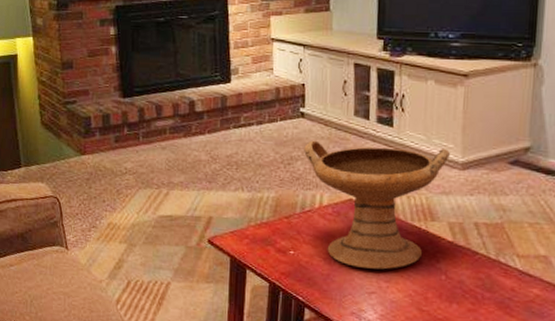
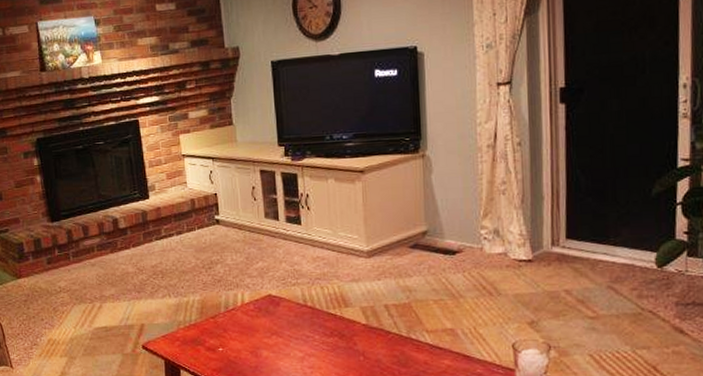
decorative bowl: present [304,140,450,270] -> none [222,239,355,357]

